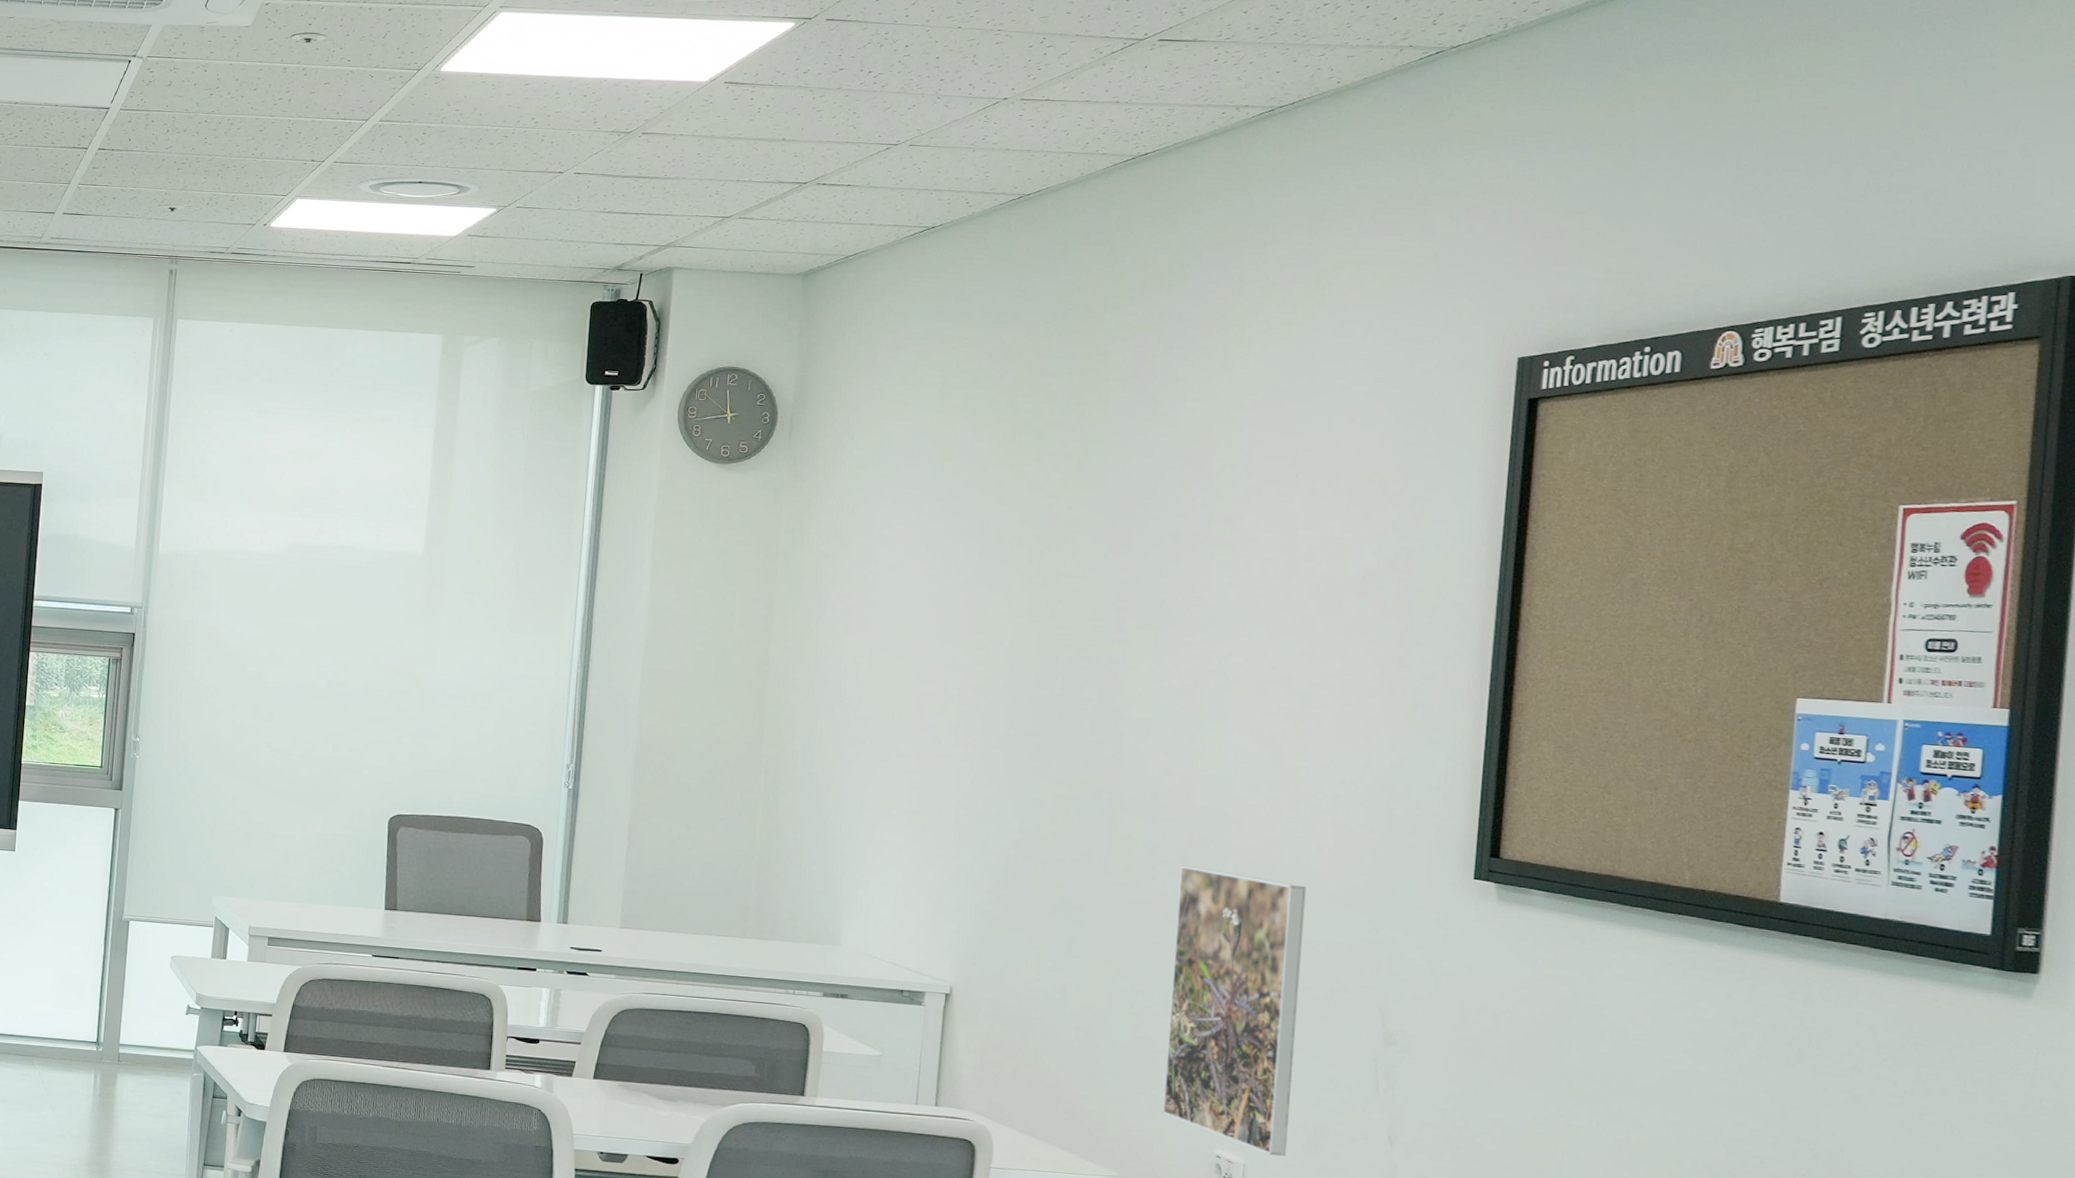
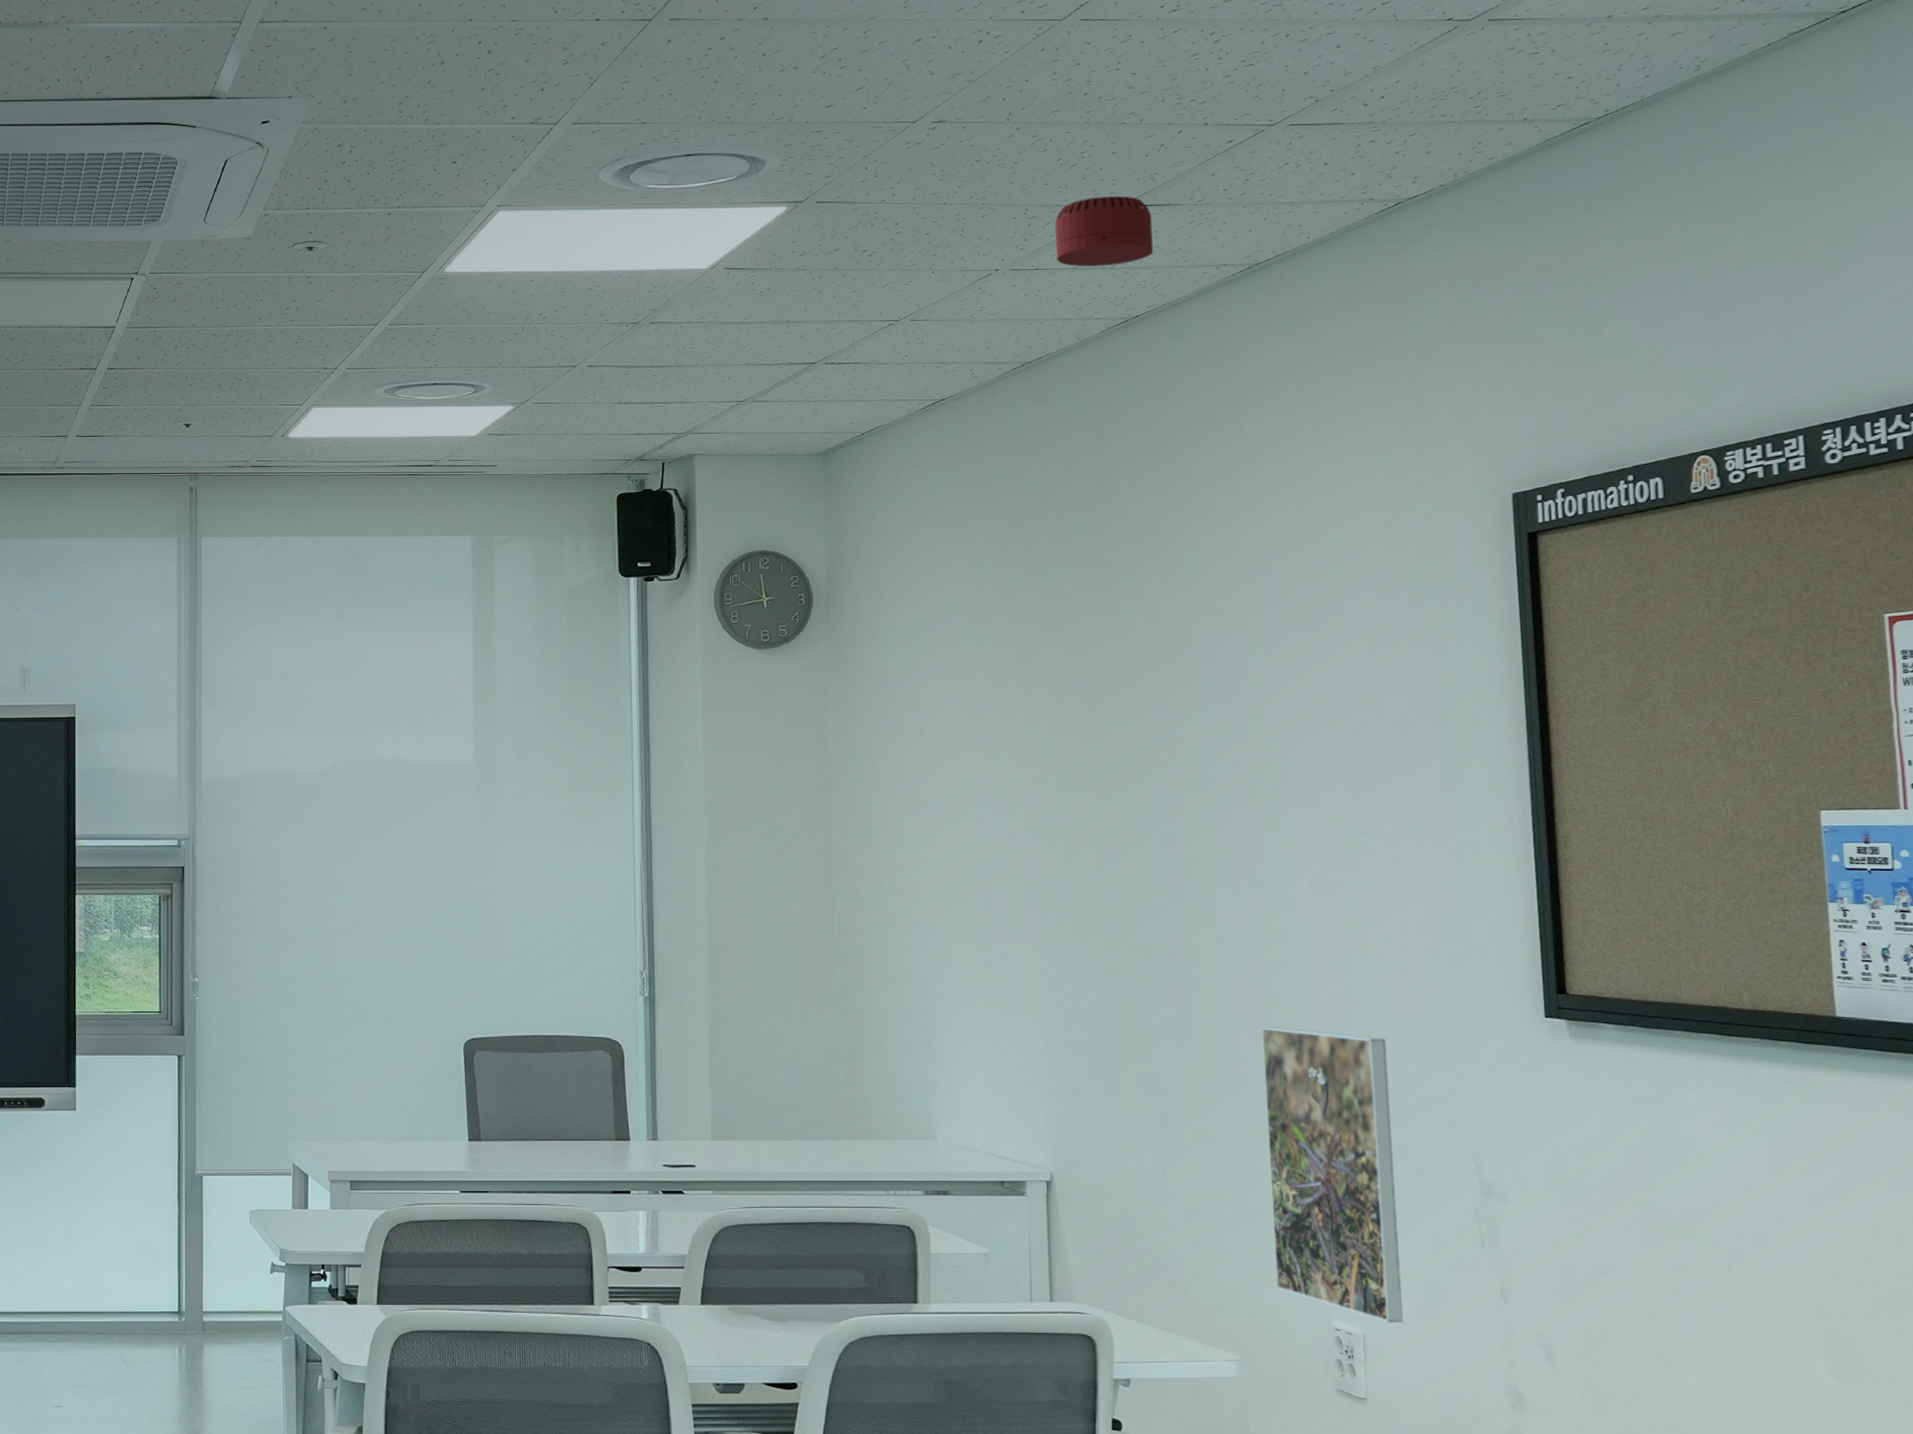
smoke detector: none [1069,28,1175,102] -> present [1055,195,1153,267]

